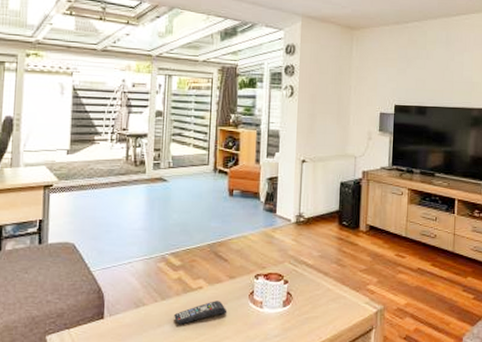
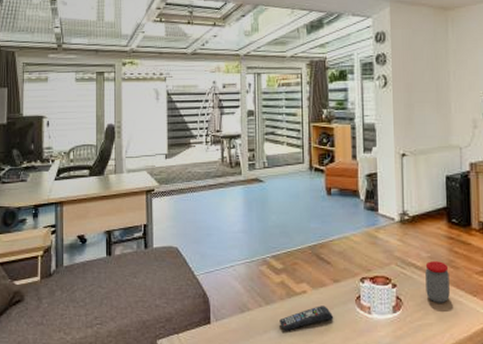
jar: none [314,260,337,298] -> present [425,261,450,303]

